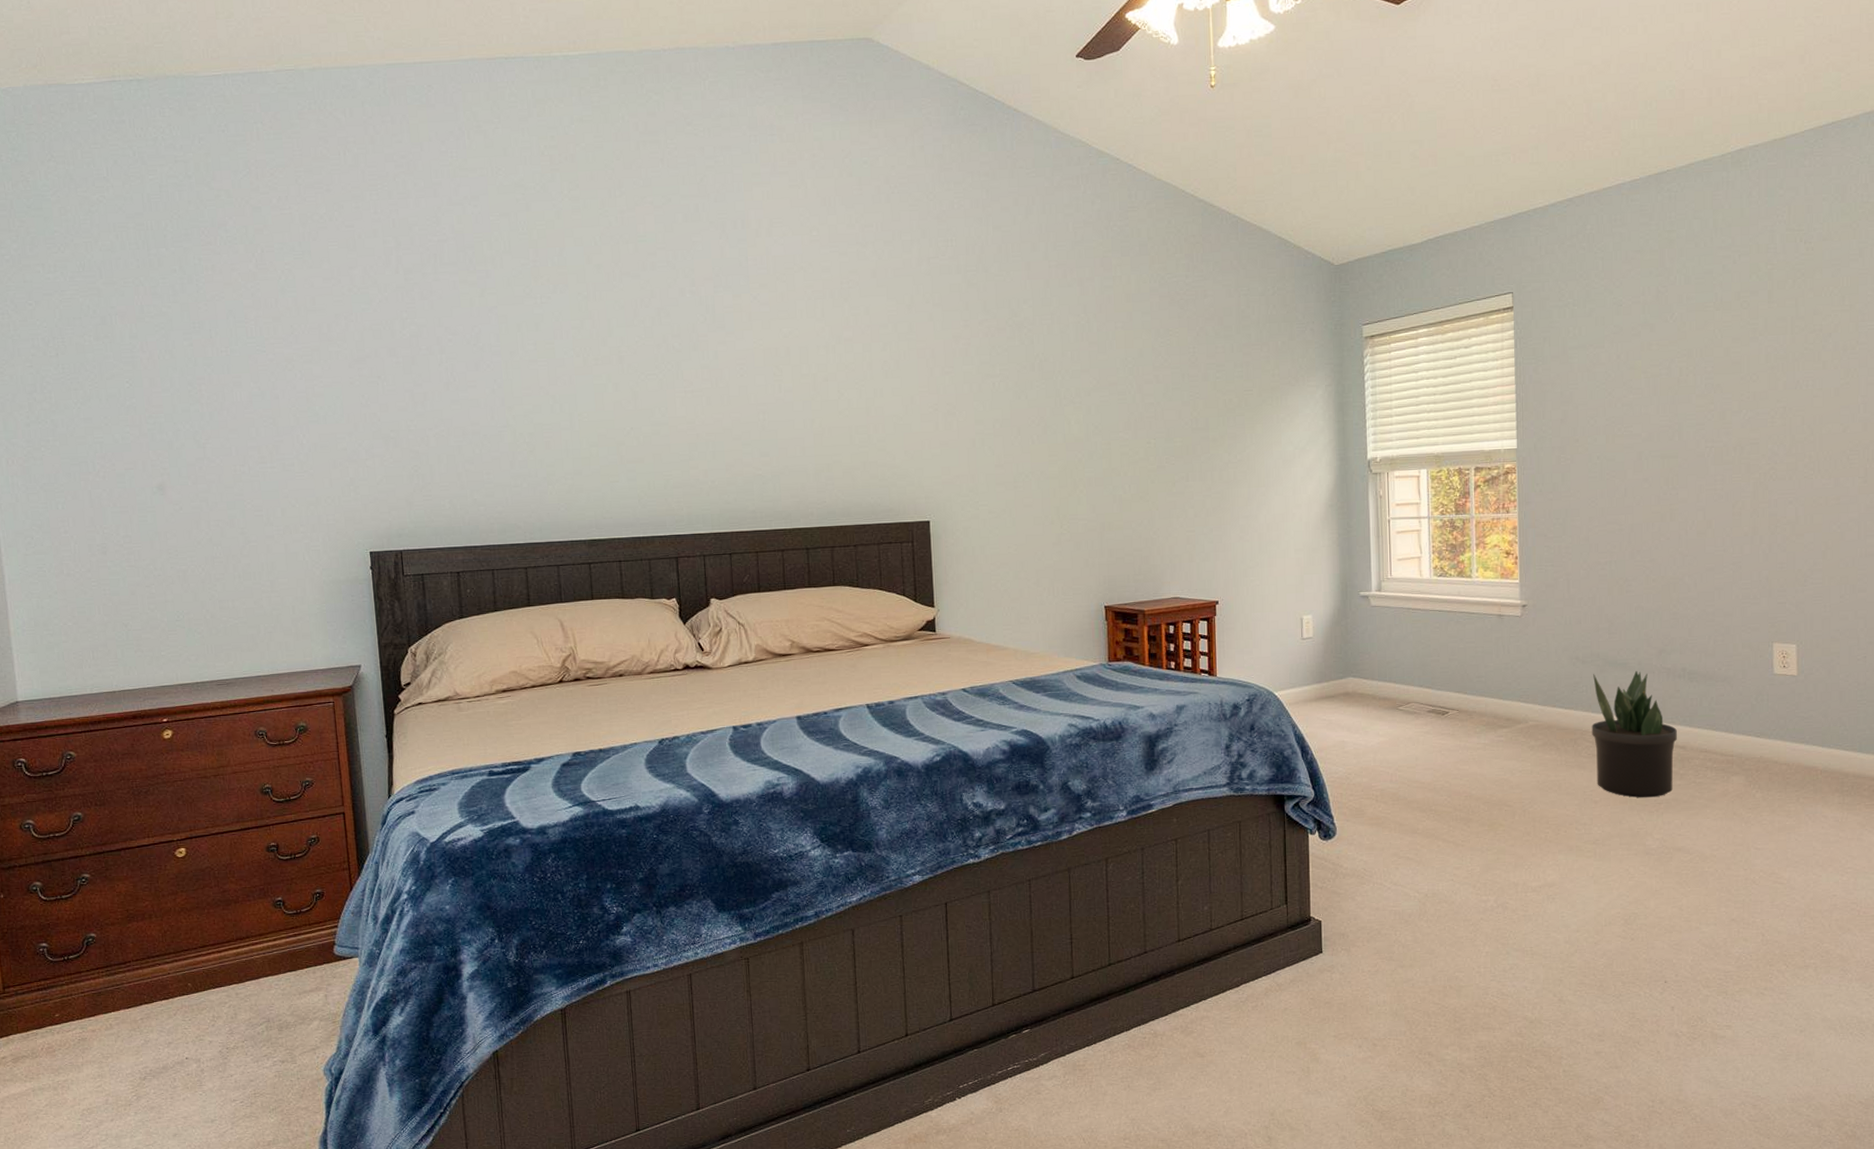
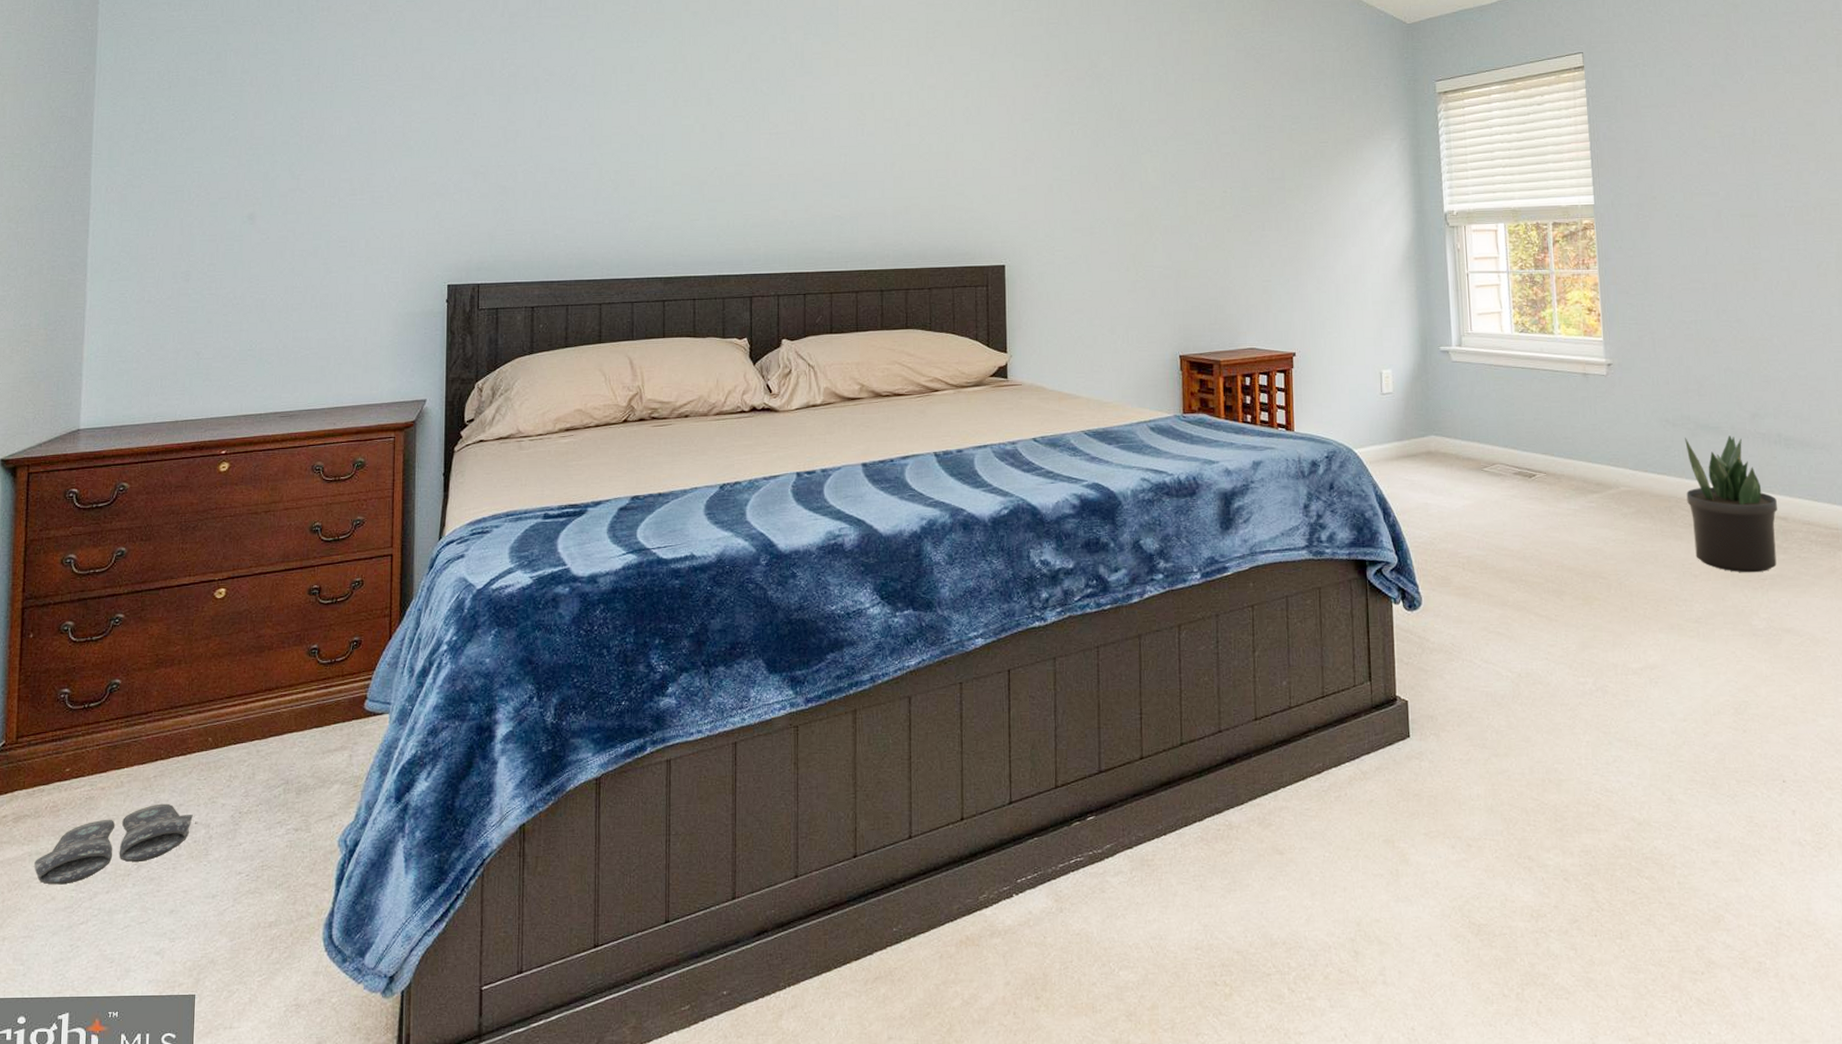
slippers: none [39,1042,183,1115] -> present [34,803,193,885]

